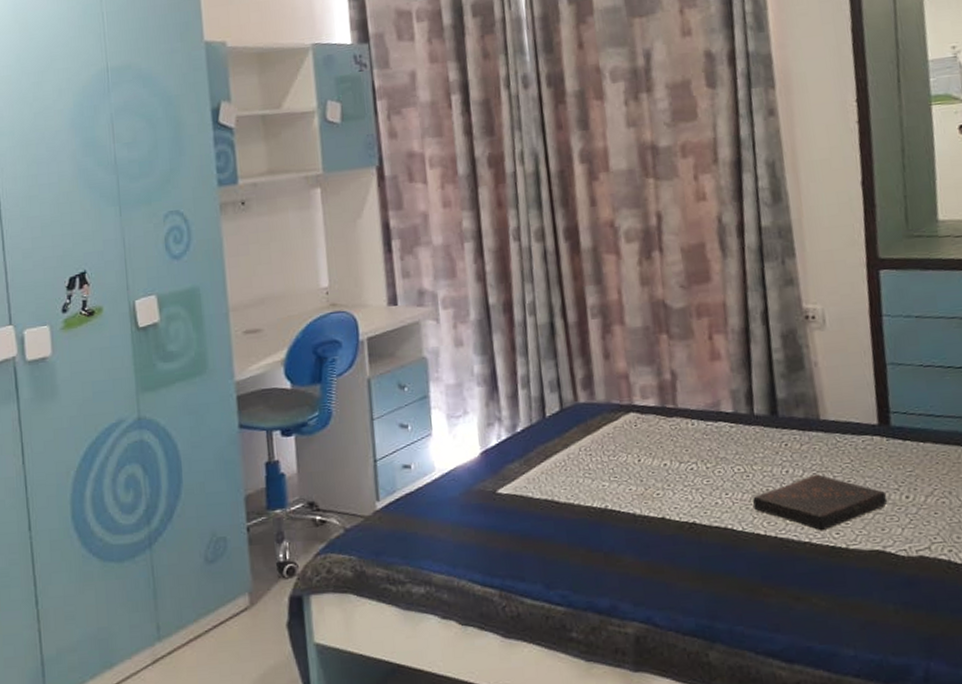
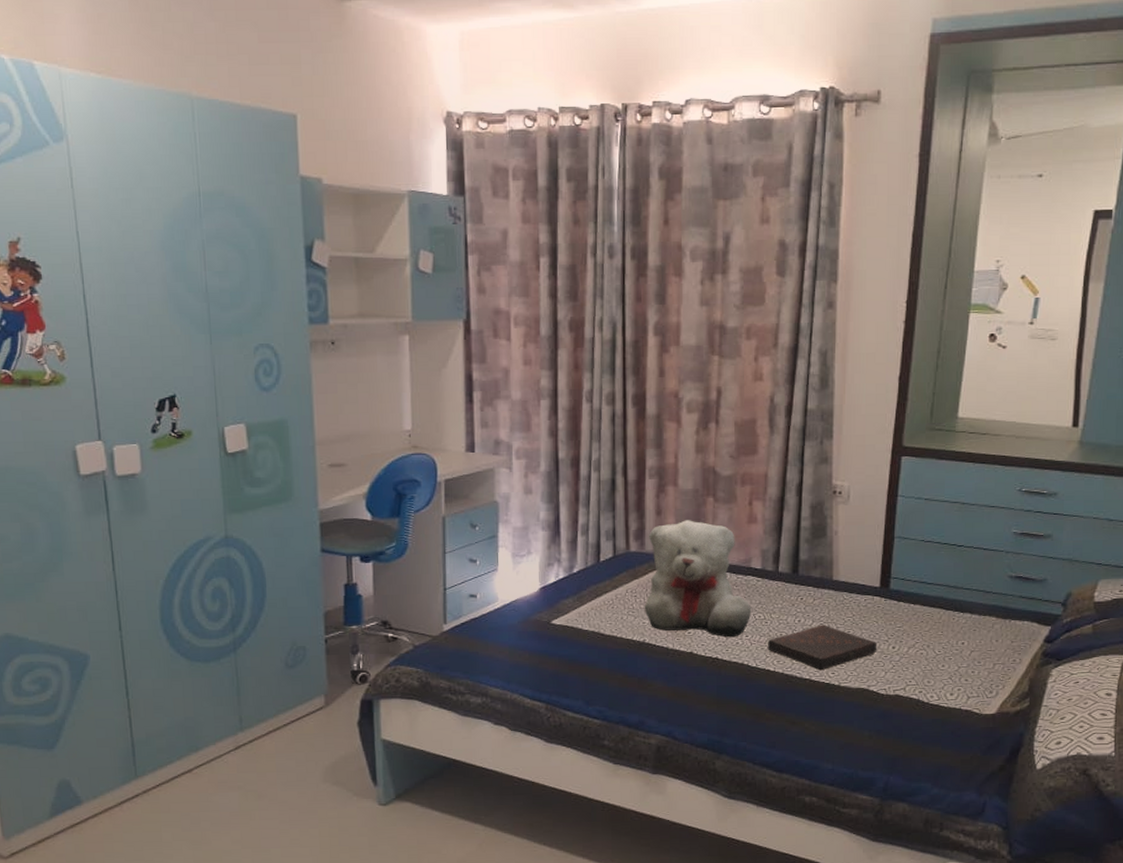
teddy bear: none [598,362,729,497] -> present [644,520,752,638]

